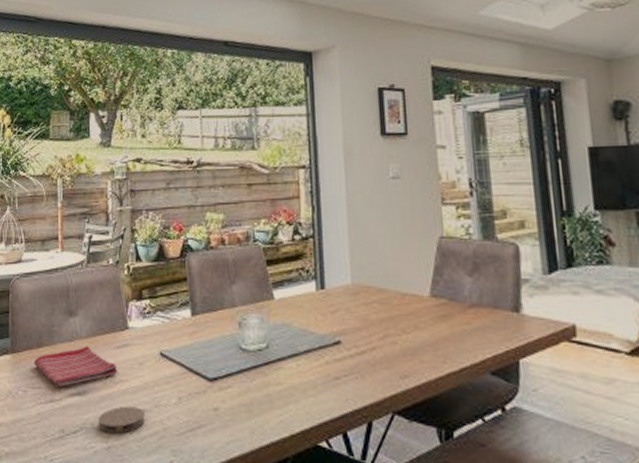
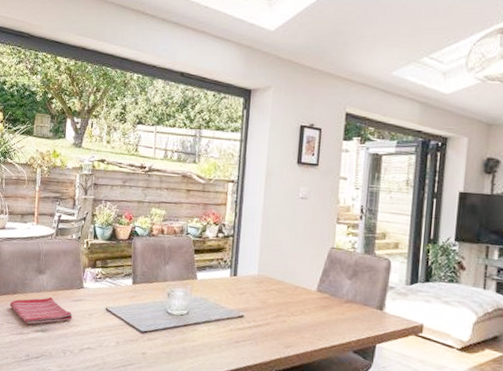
coaster: present [98,406,145,434] -> none [54,343,90,363]

